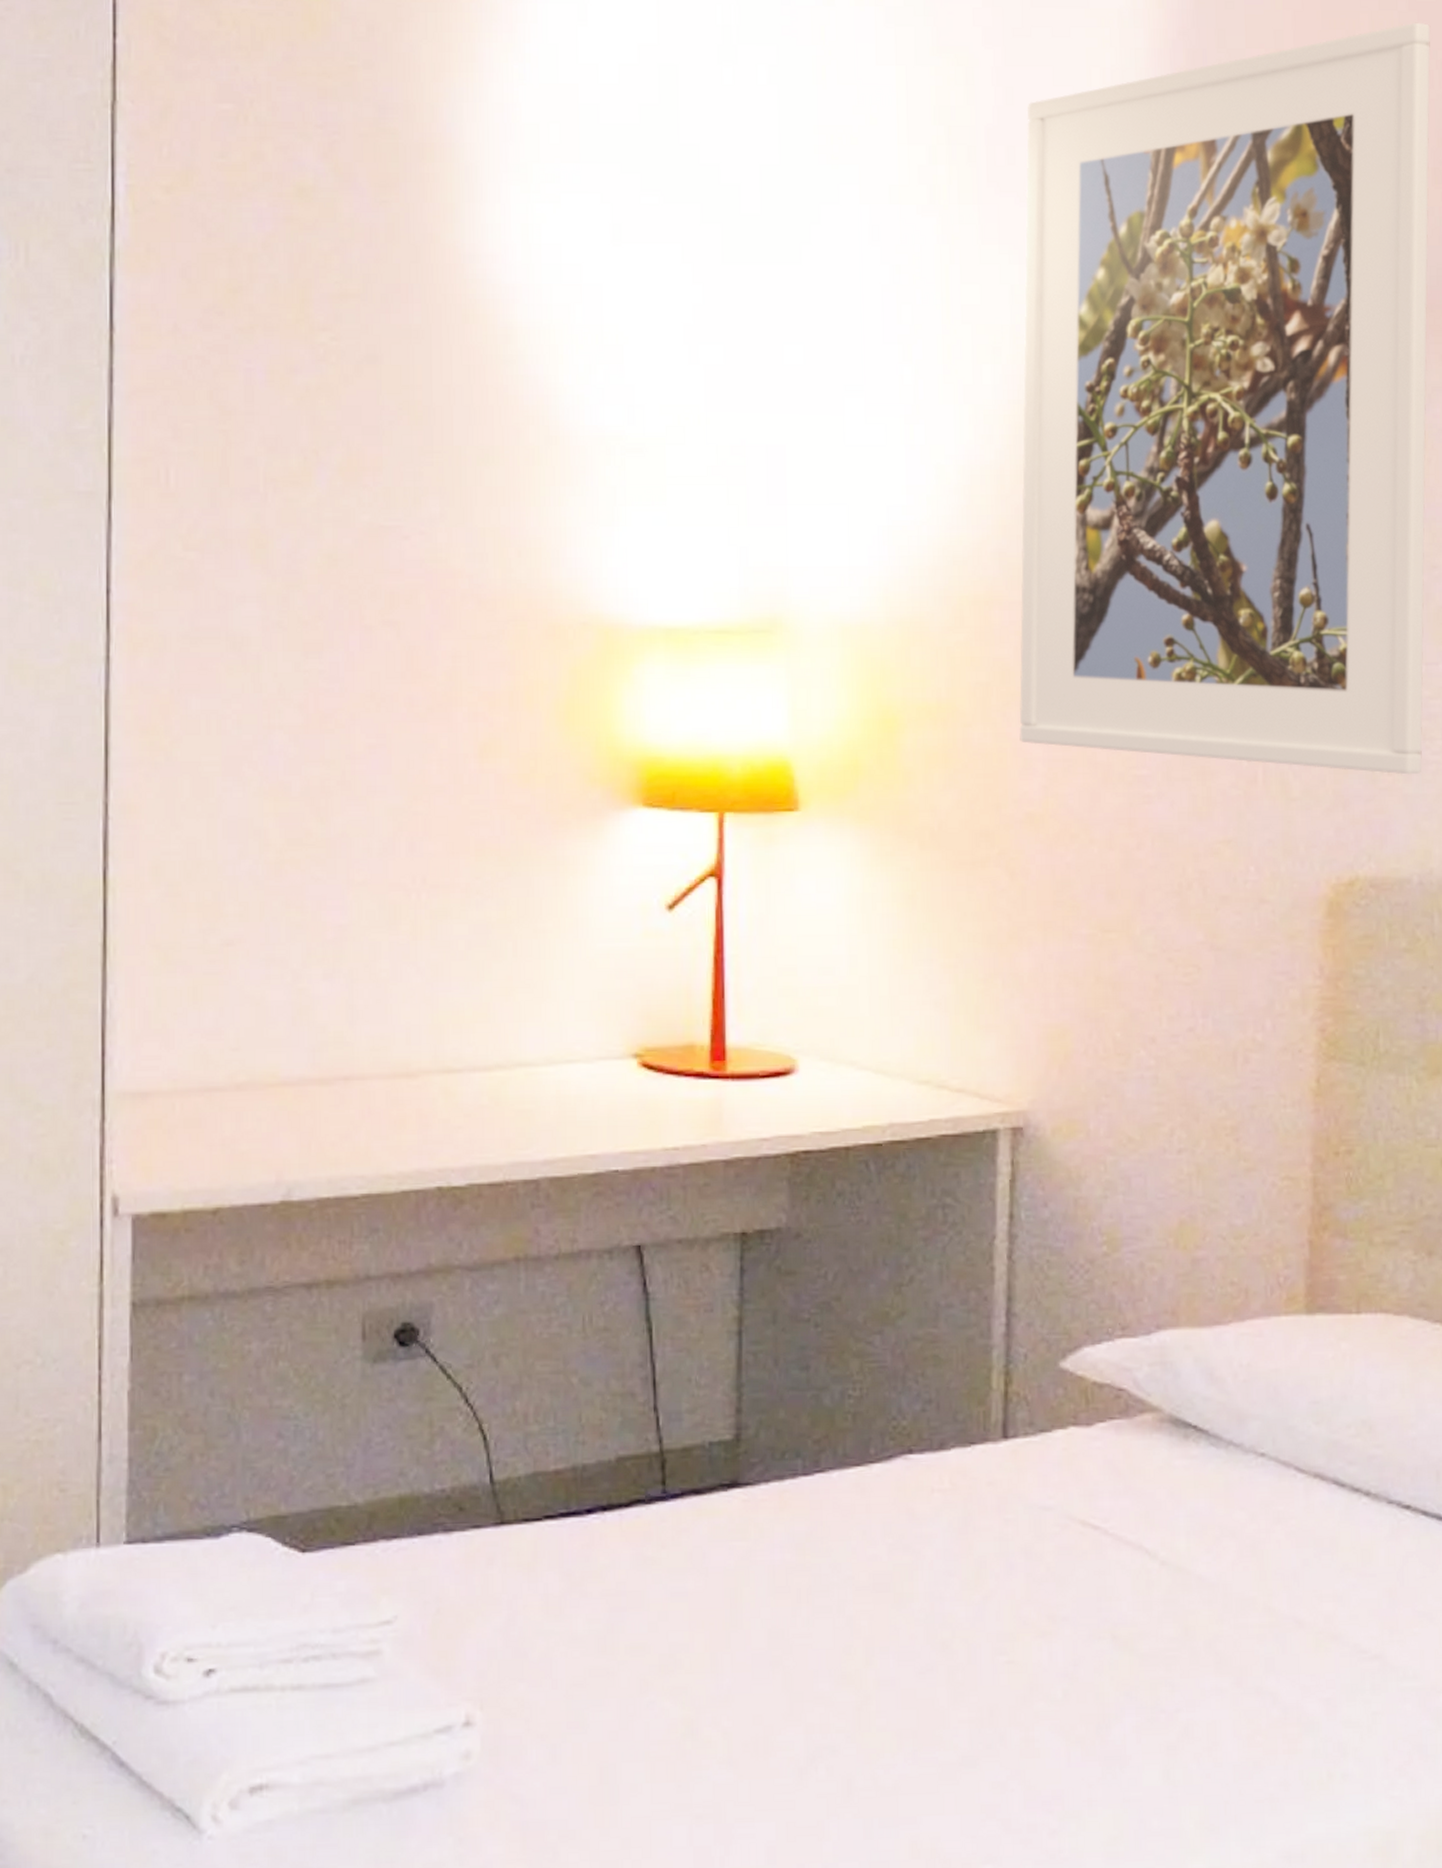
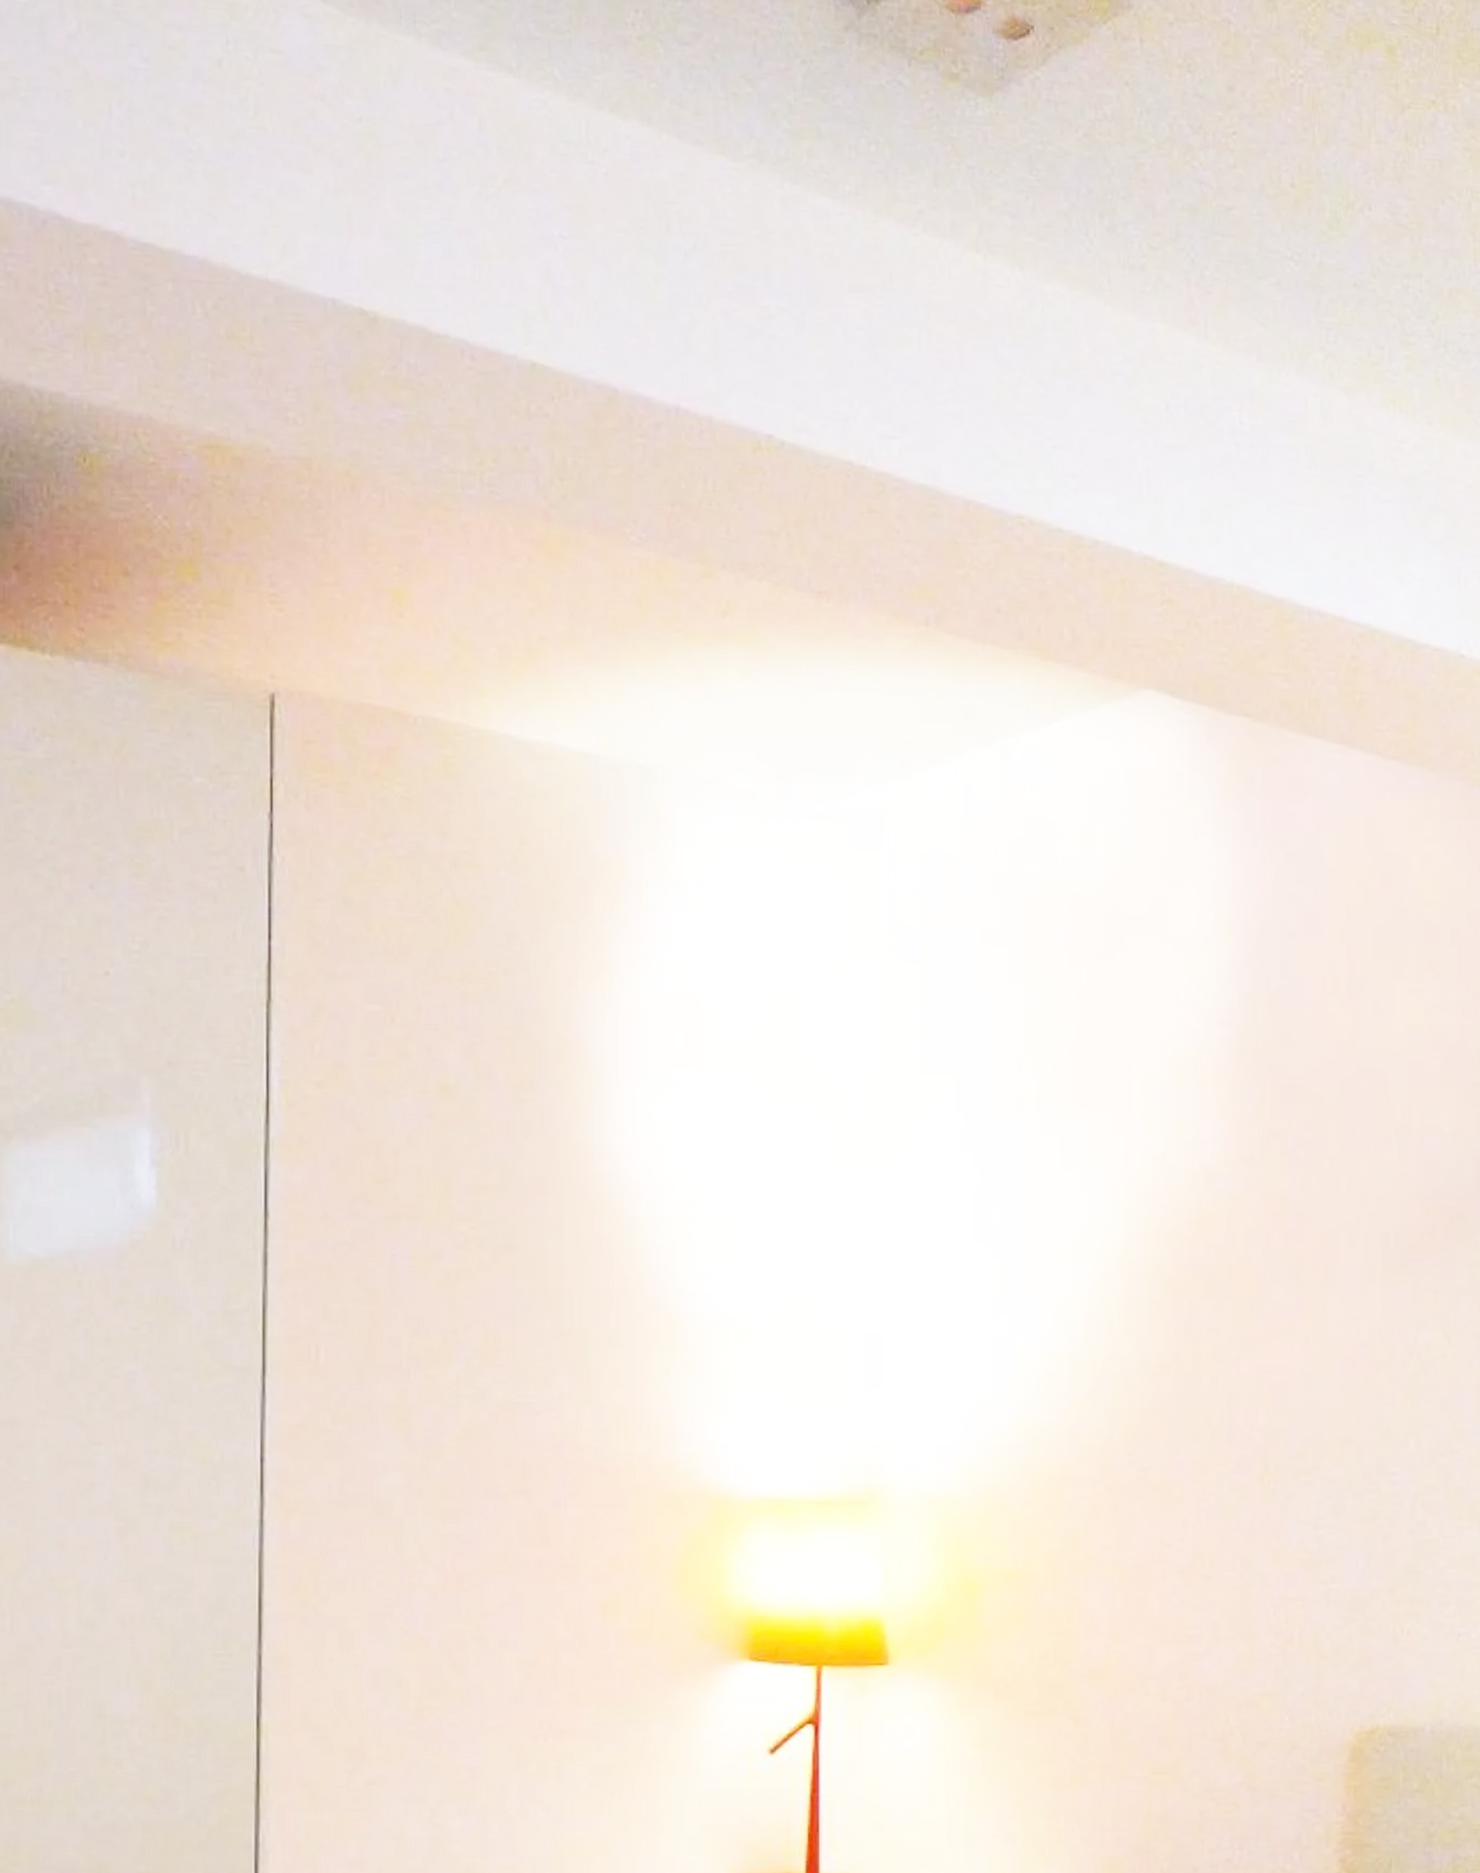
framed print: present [1019,22,1431,775] -> none [1086,955,1470,1636]

